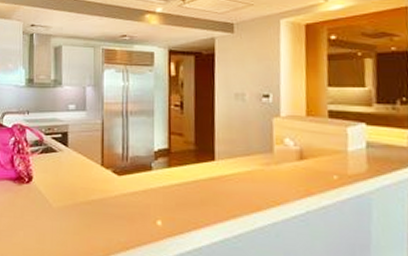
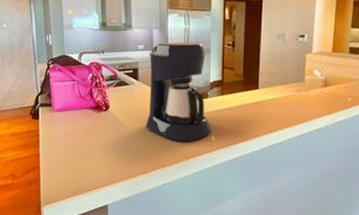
coffee maker: none [76,101,157,227] -> present [146,42,211,142]

